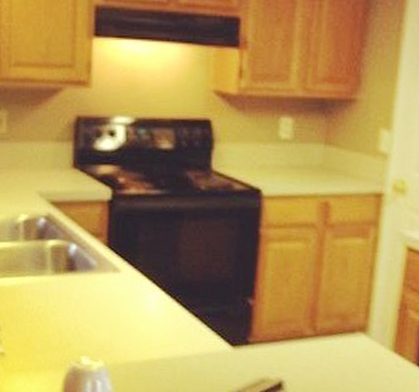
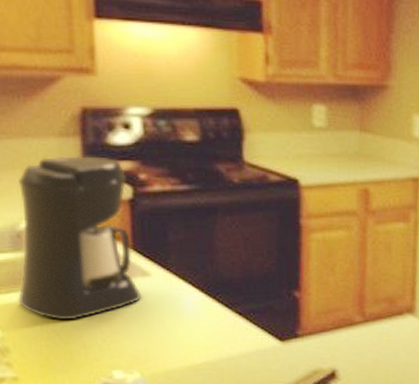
coffee maker: none [11,159,112,307] -> present [17,156,142,321]

